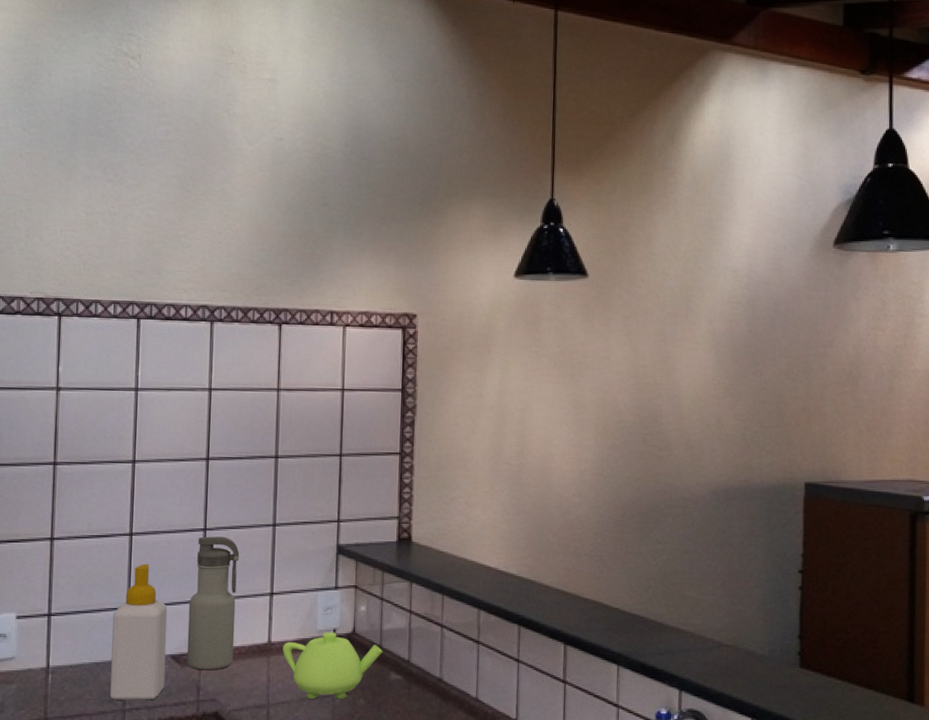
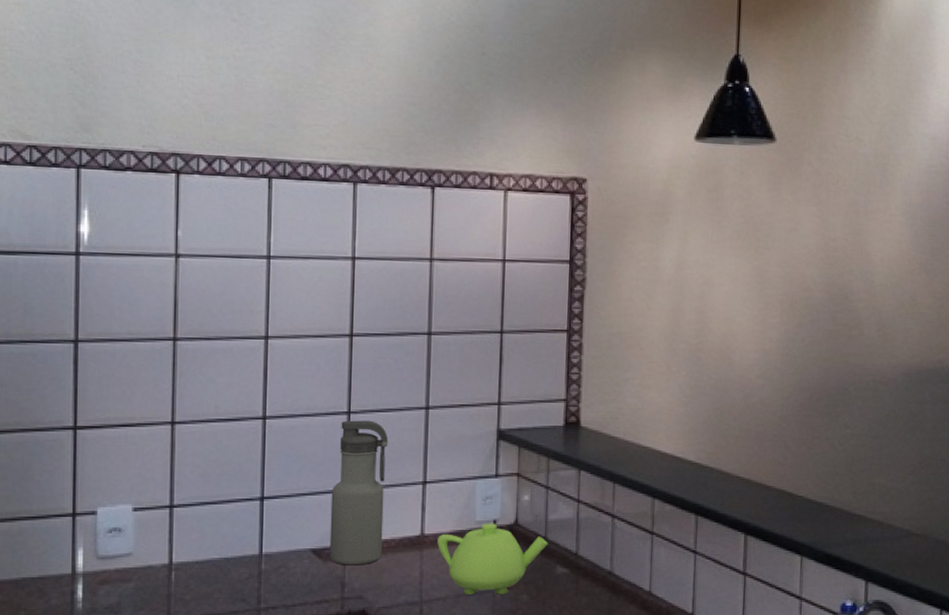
soap bottle: present [110,563,168,700] -> none [243,450,307,598]

